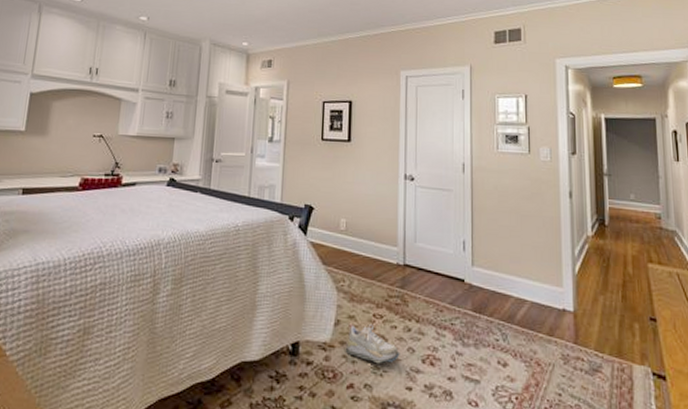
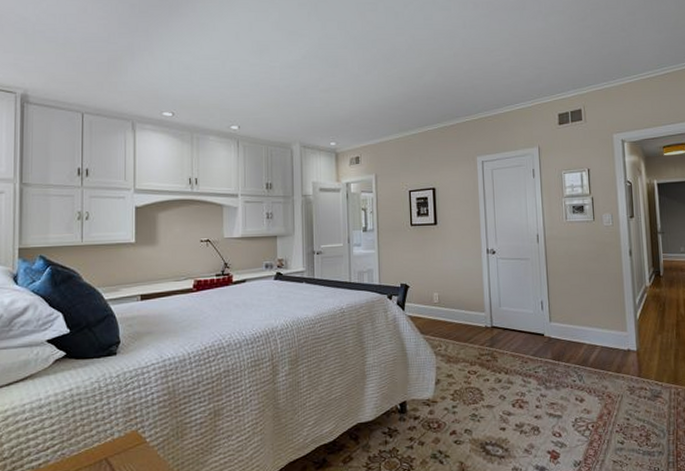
shoe: present [345,323,400,364] -> none [446,379,493,412]

